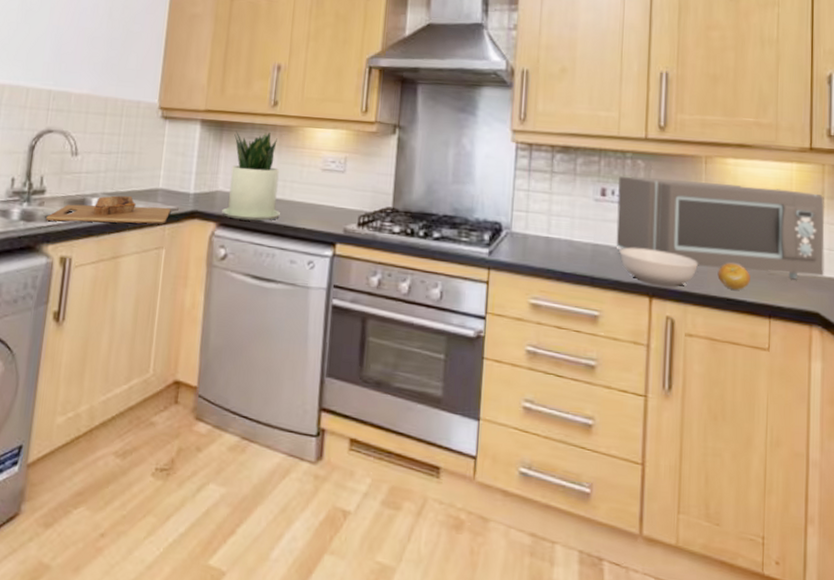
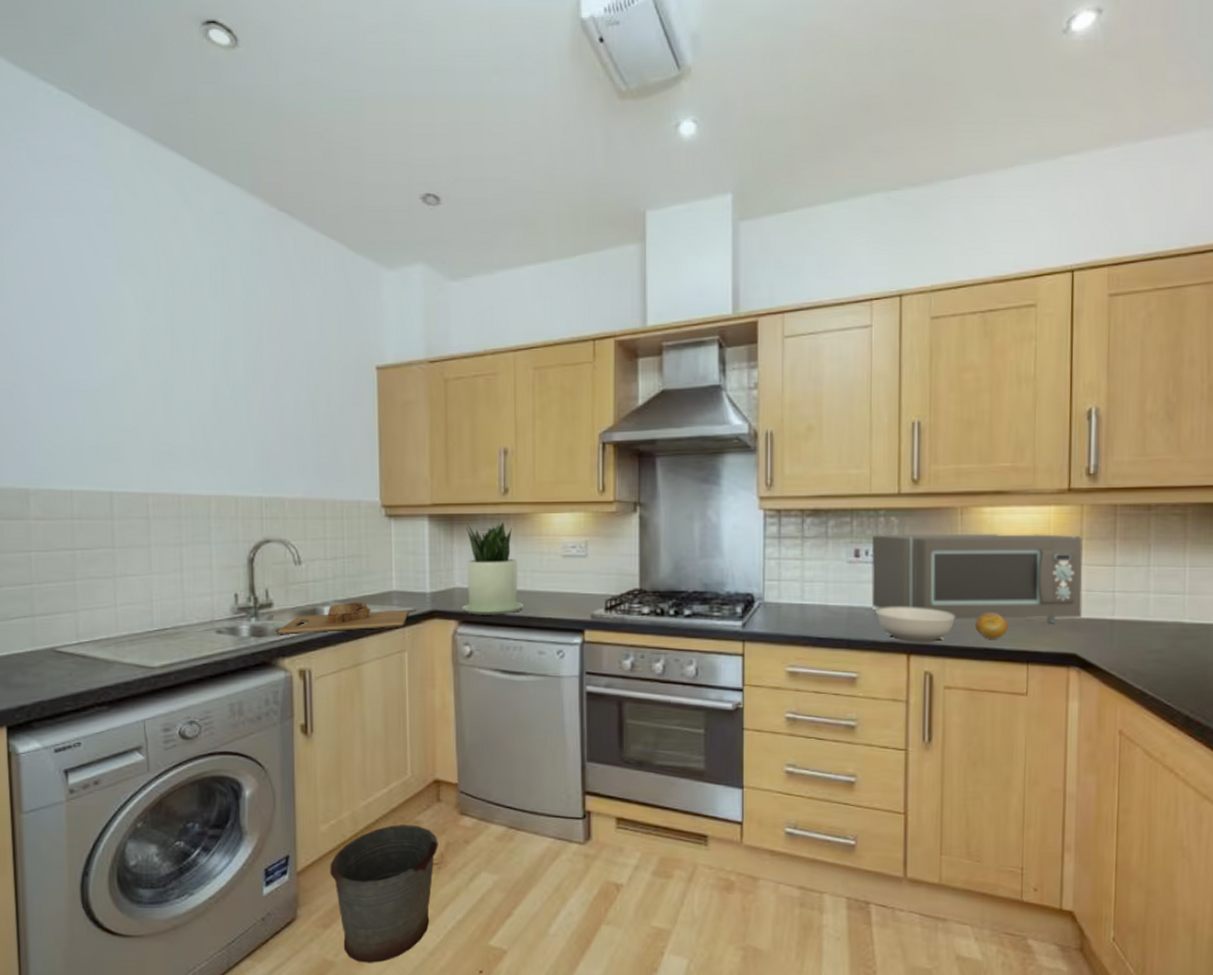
bucket: none [60,423,171,572] -> present [330,825,438,963]

